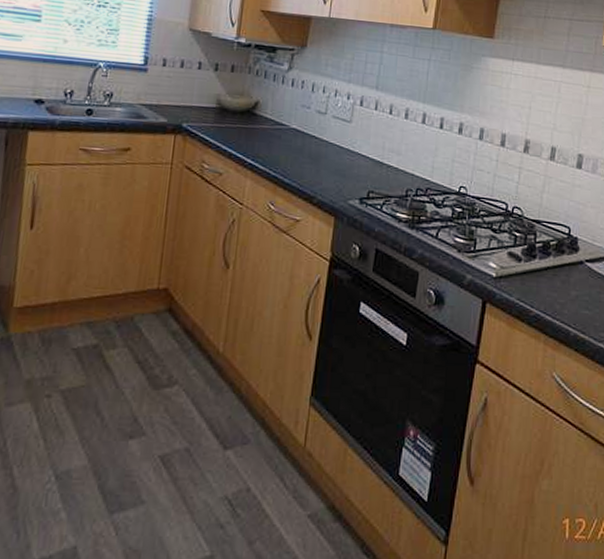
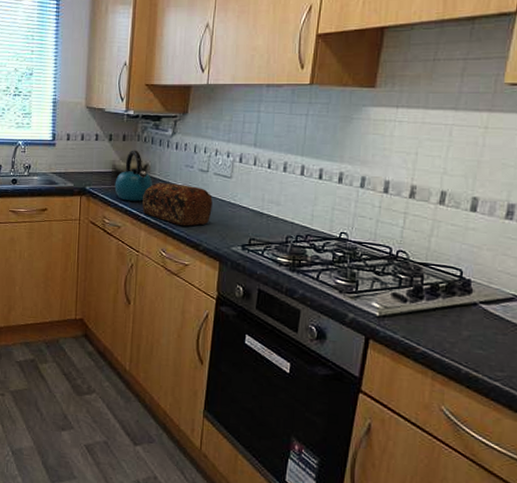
kettle: none [217,83,264,144] -> present [114,150,153,202]
bread loaf: none [250,123,330,176] -> present [142,183,213,226]

